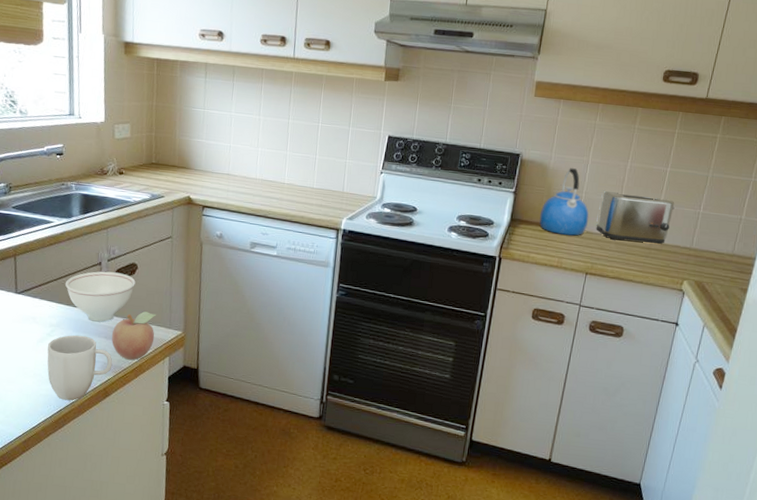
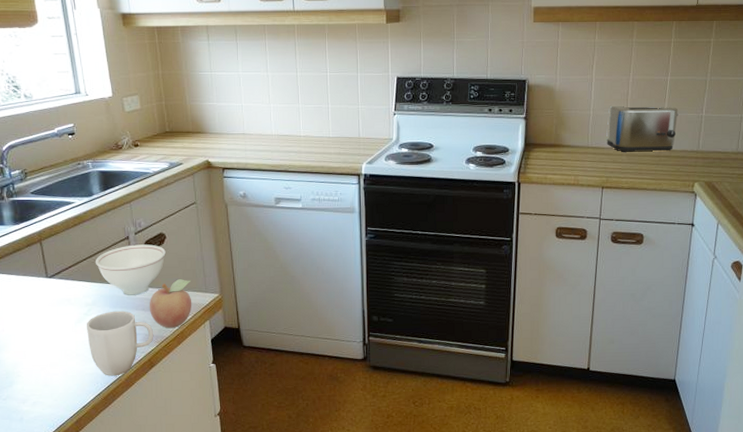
kettle: present [539,168,589,236] -> none [552,88,599,153]

